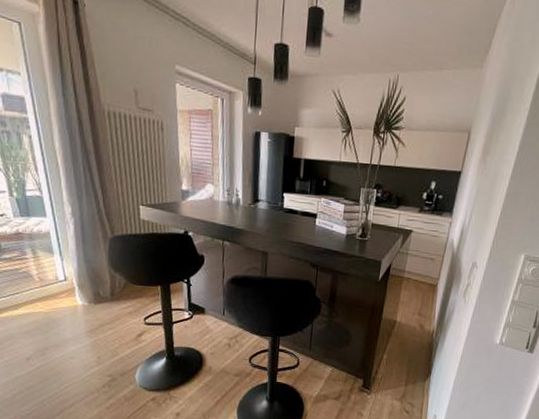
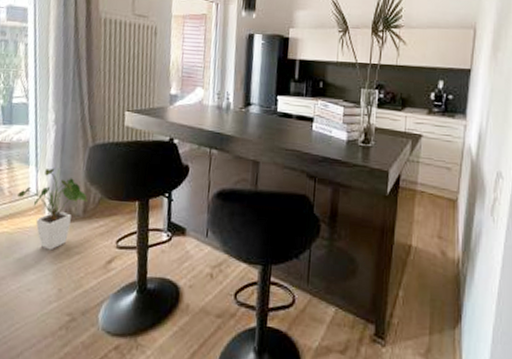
house plant: none [47,256,114,327] -> present [18,168,88,251]

